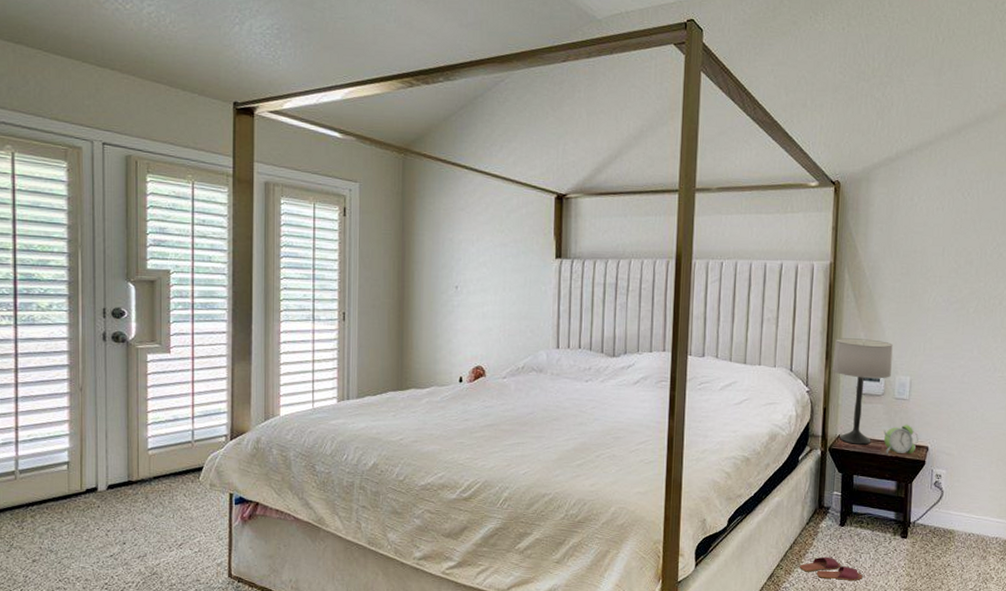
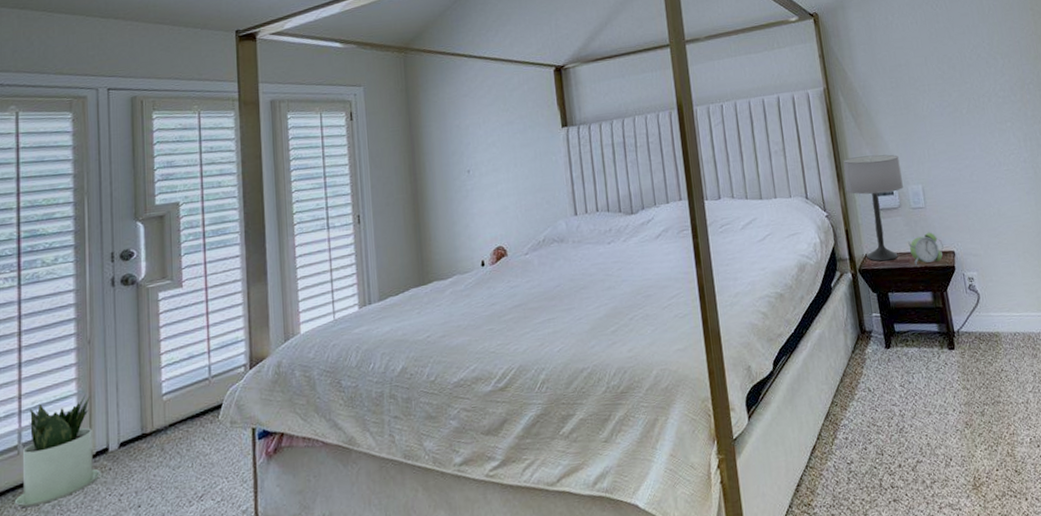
planter: none [12,436,91,526] -> present [14,394,102,508]
slippers: present [799,556,863,580] -> none [853,383,920,408]

